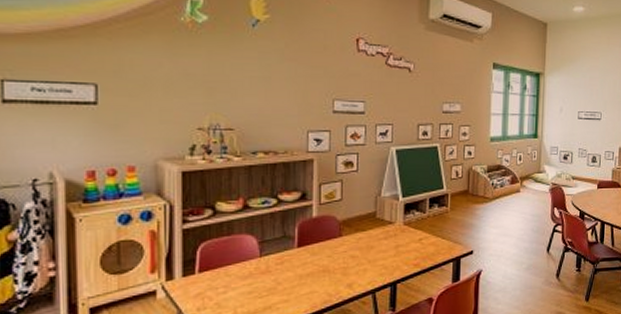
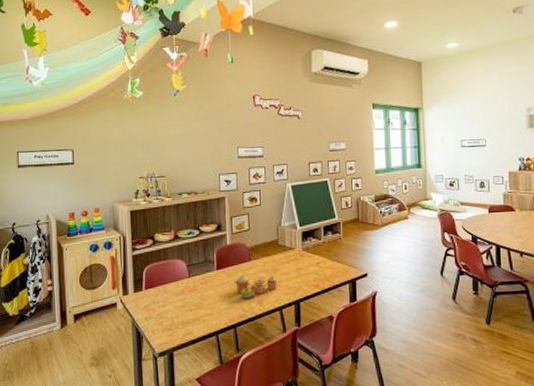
toy tea set: none [317,253,372,281] -> present [233,275,278,298]

